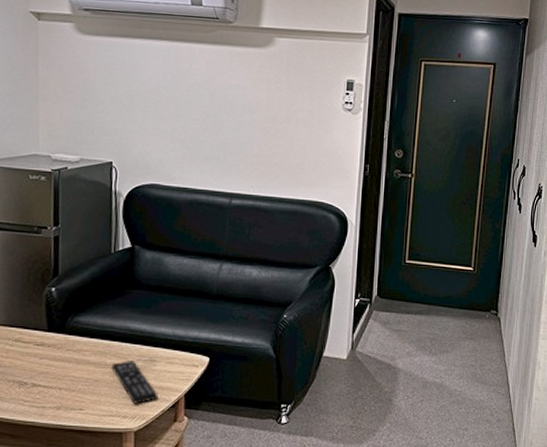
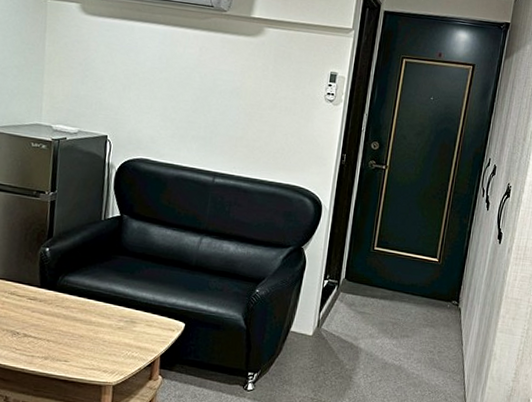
remote control: present [111,359,158,404] -> none [95,319,137,361]

